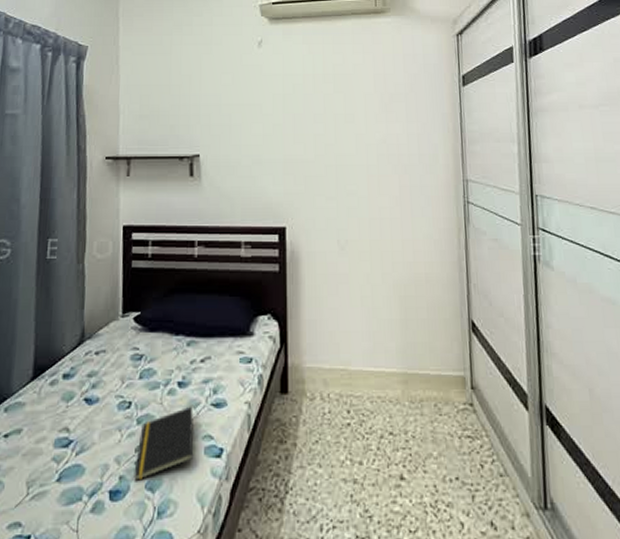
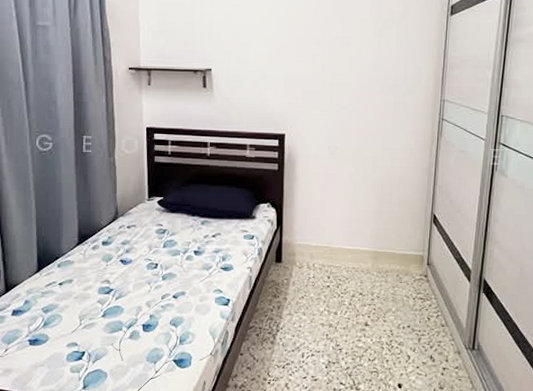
notepad: present [134,406,194,481] -> none [161,268,207,319]

